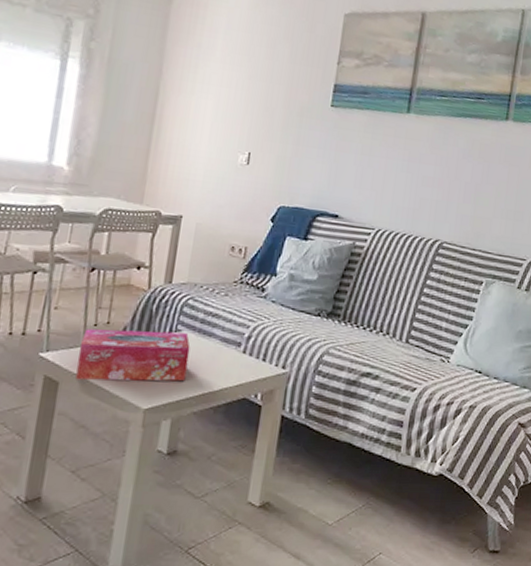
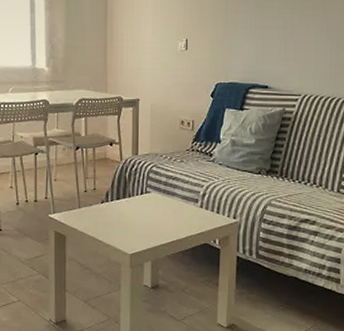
tissue box: present [75,328,191,382] -> none [77,193,159,234]

